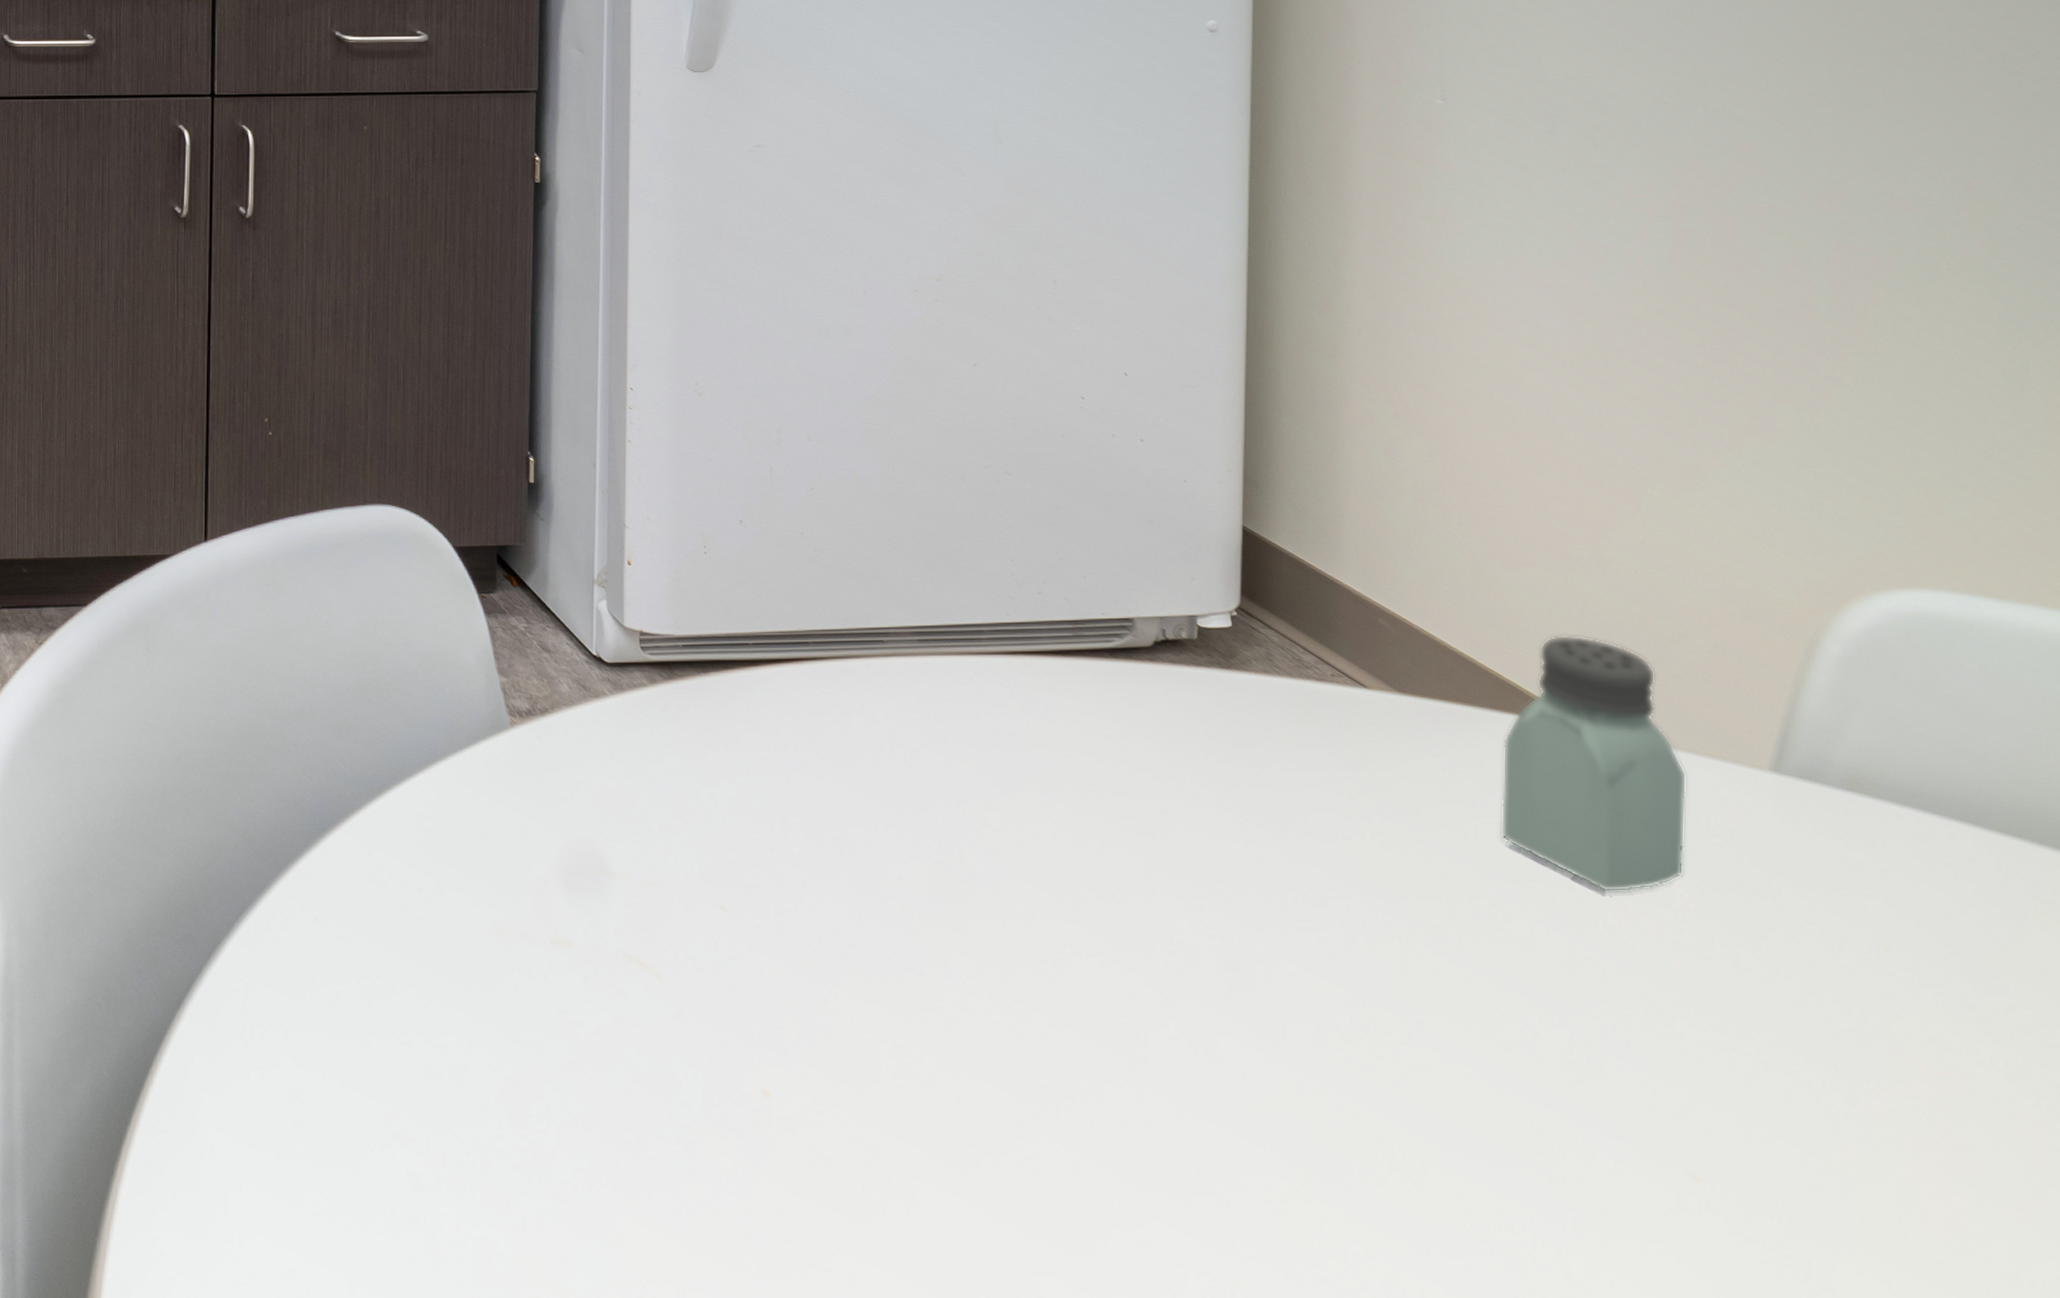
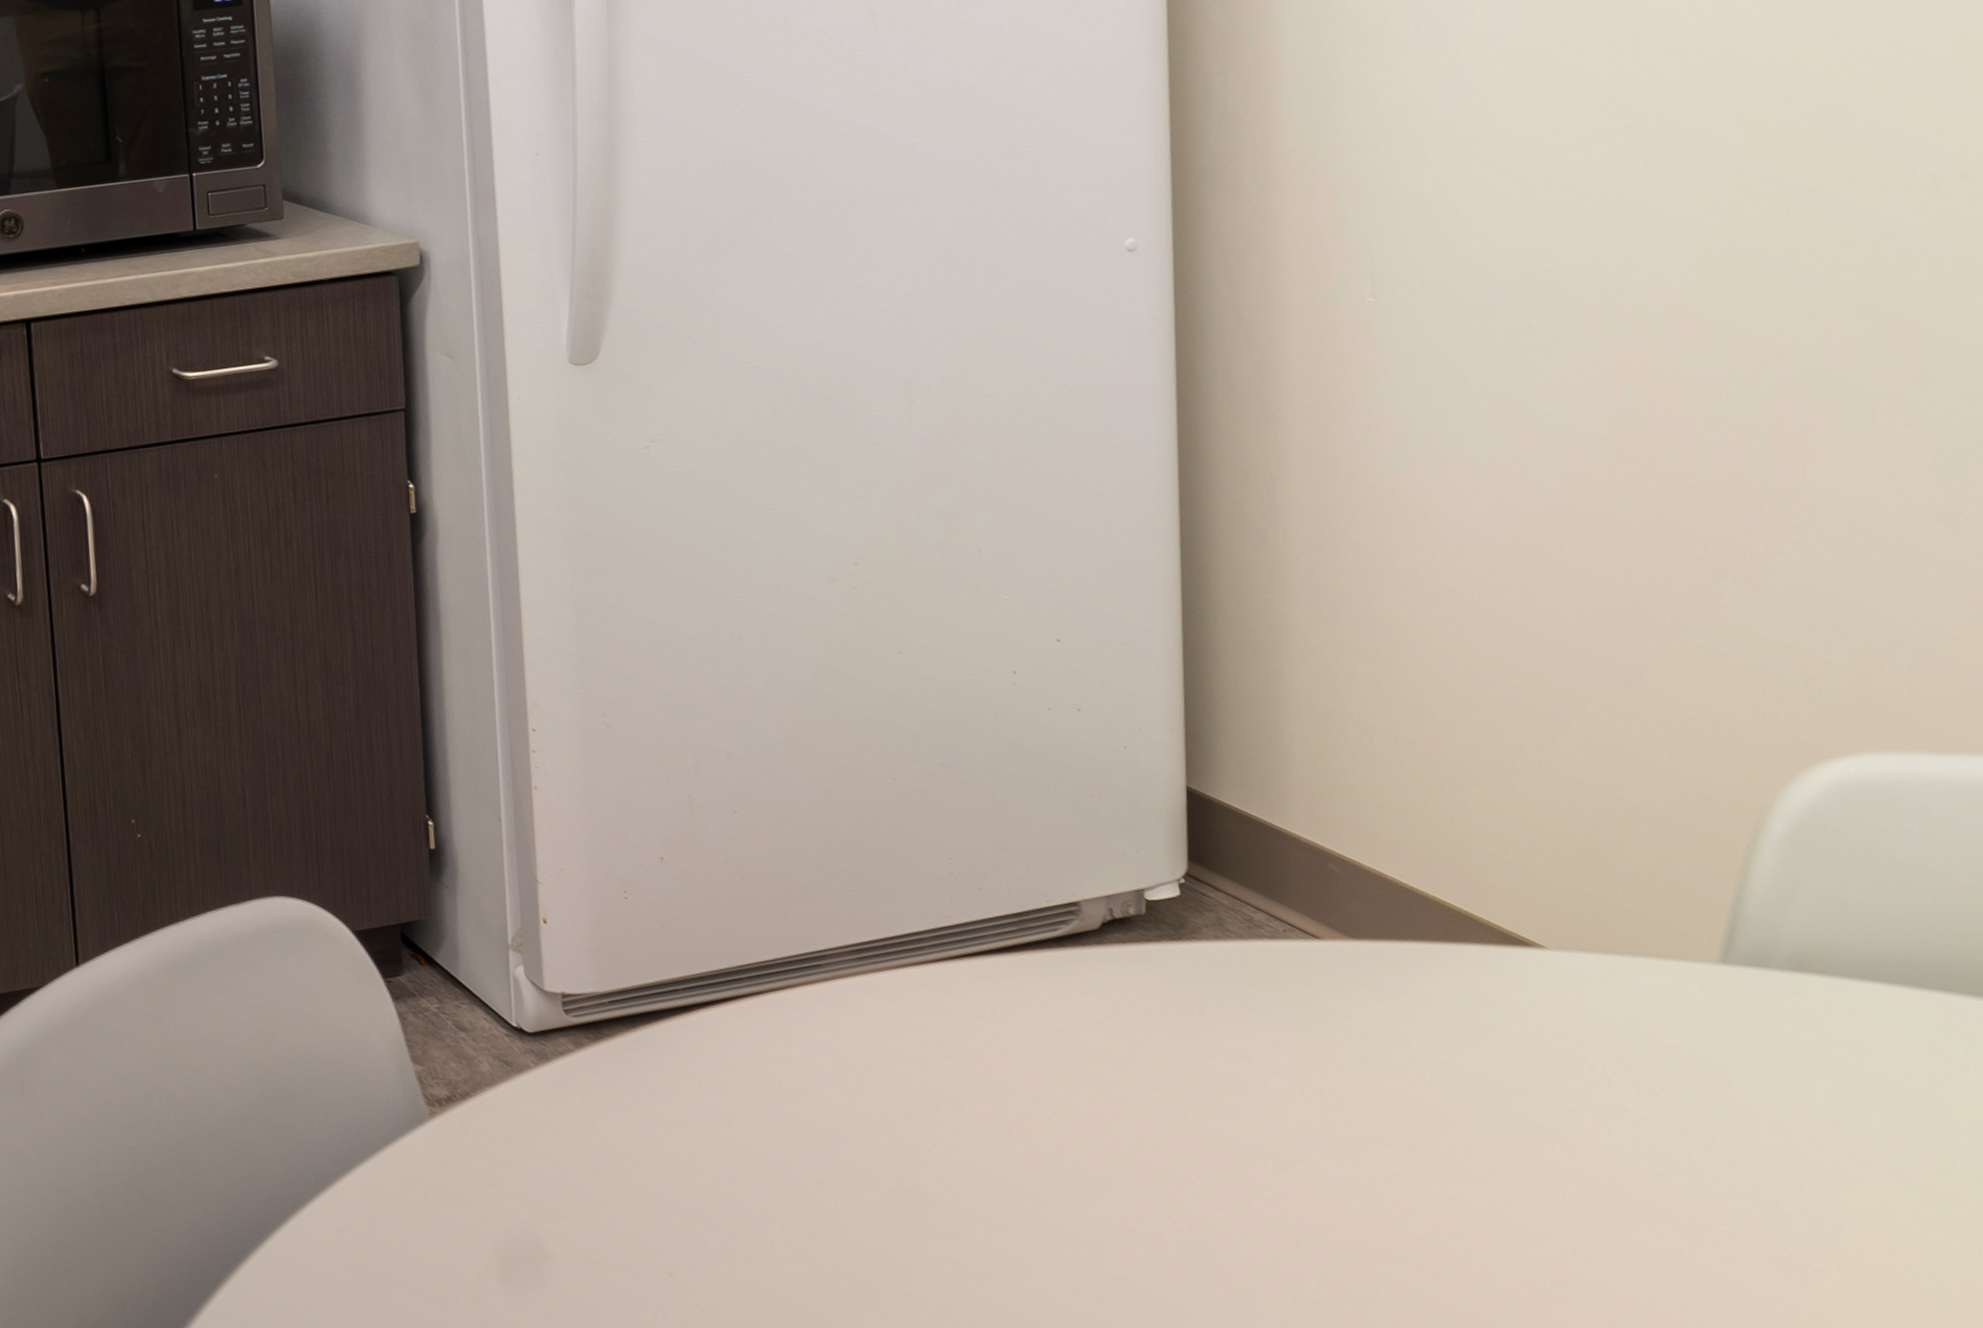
saltshaker: present [1500,635,1687,893] -> none [1457,851,1639,1113]

